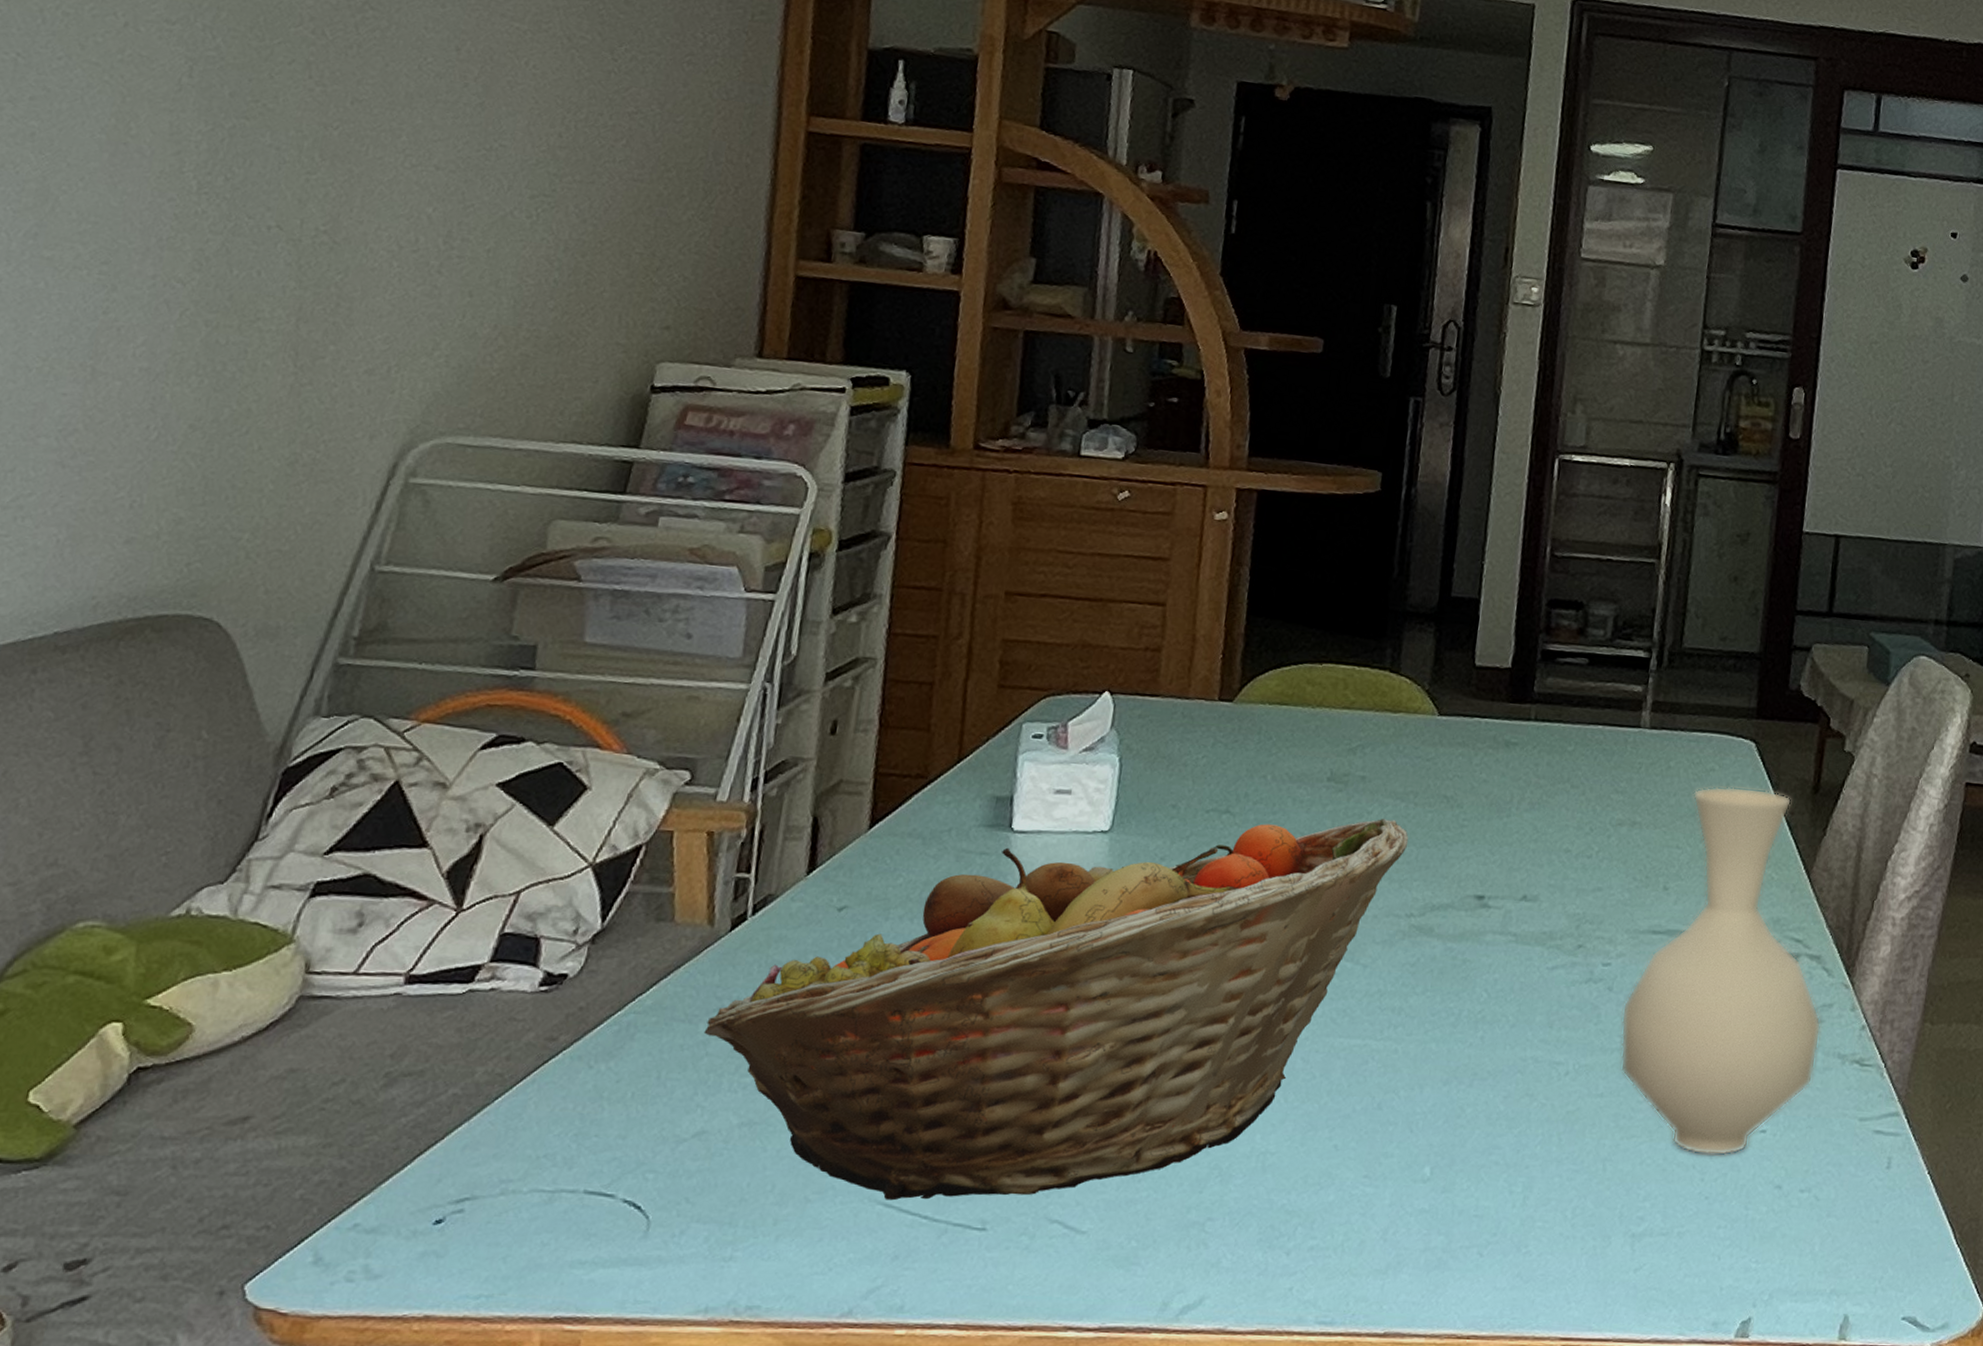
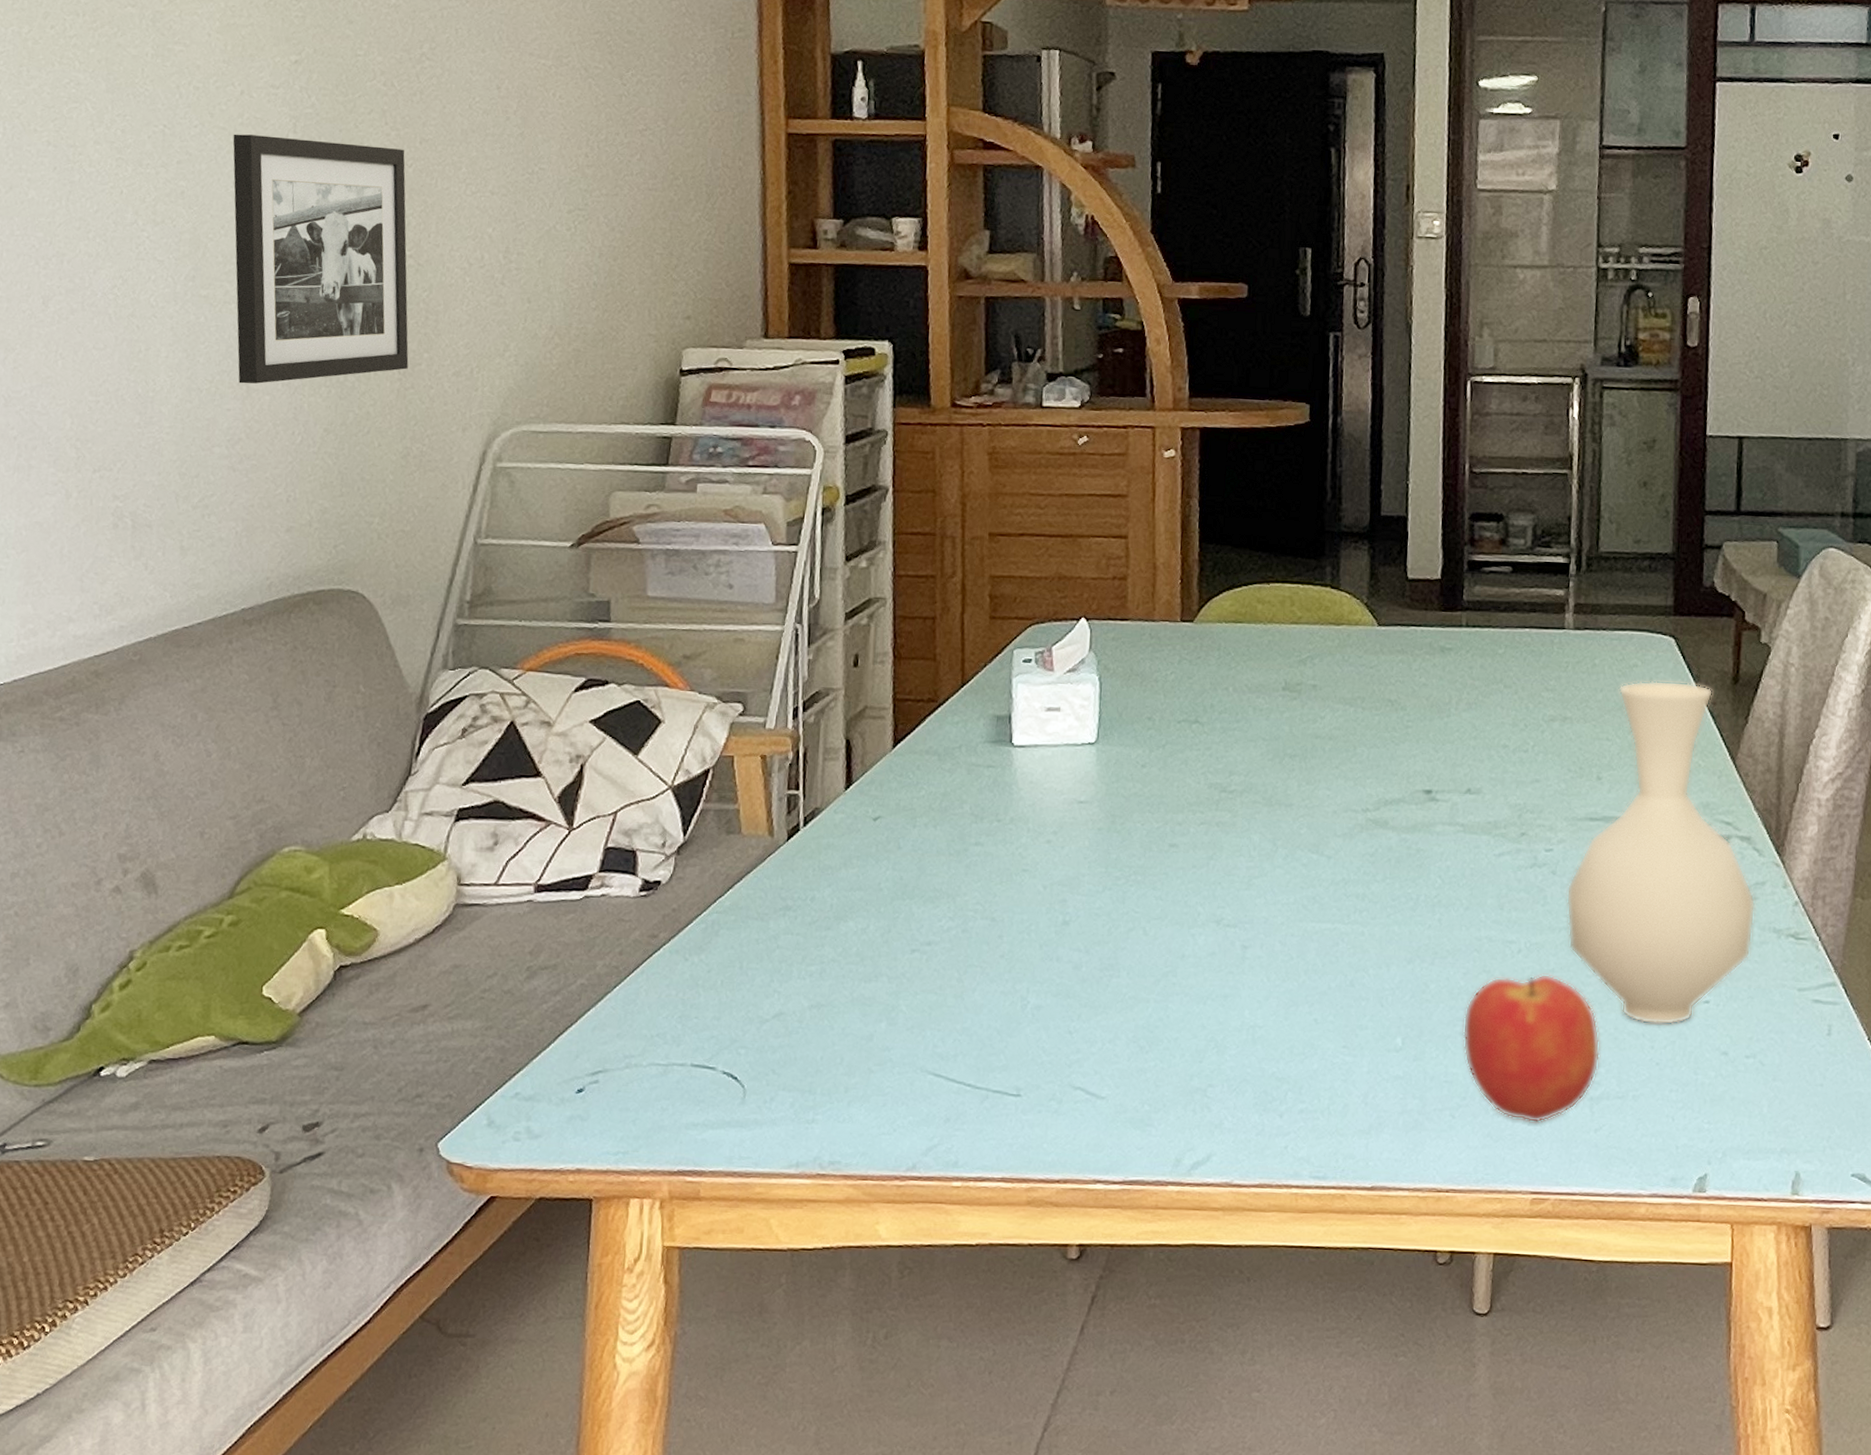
picture frame: none [81,71,331,367] -> present [232,134,409,384]
fruit basket: present [703,818,1409,1201] -> none [774,722,1360,1071]
apple: none [1497,1098,1647,1262] -> present [1462,973,1601,1123]

